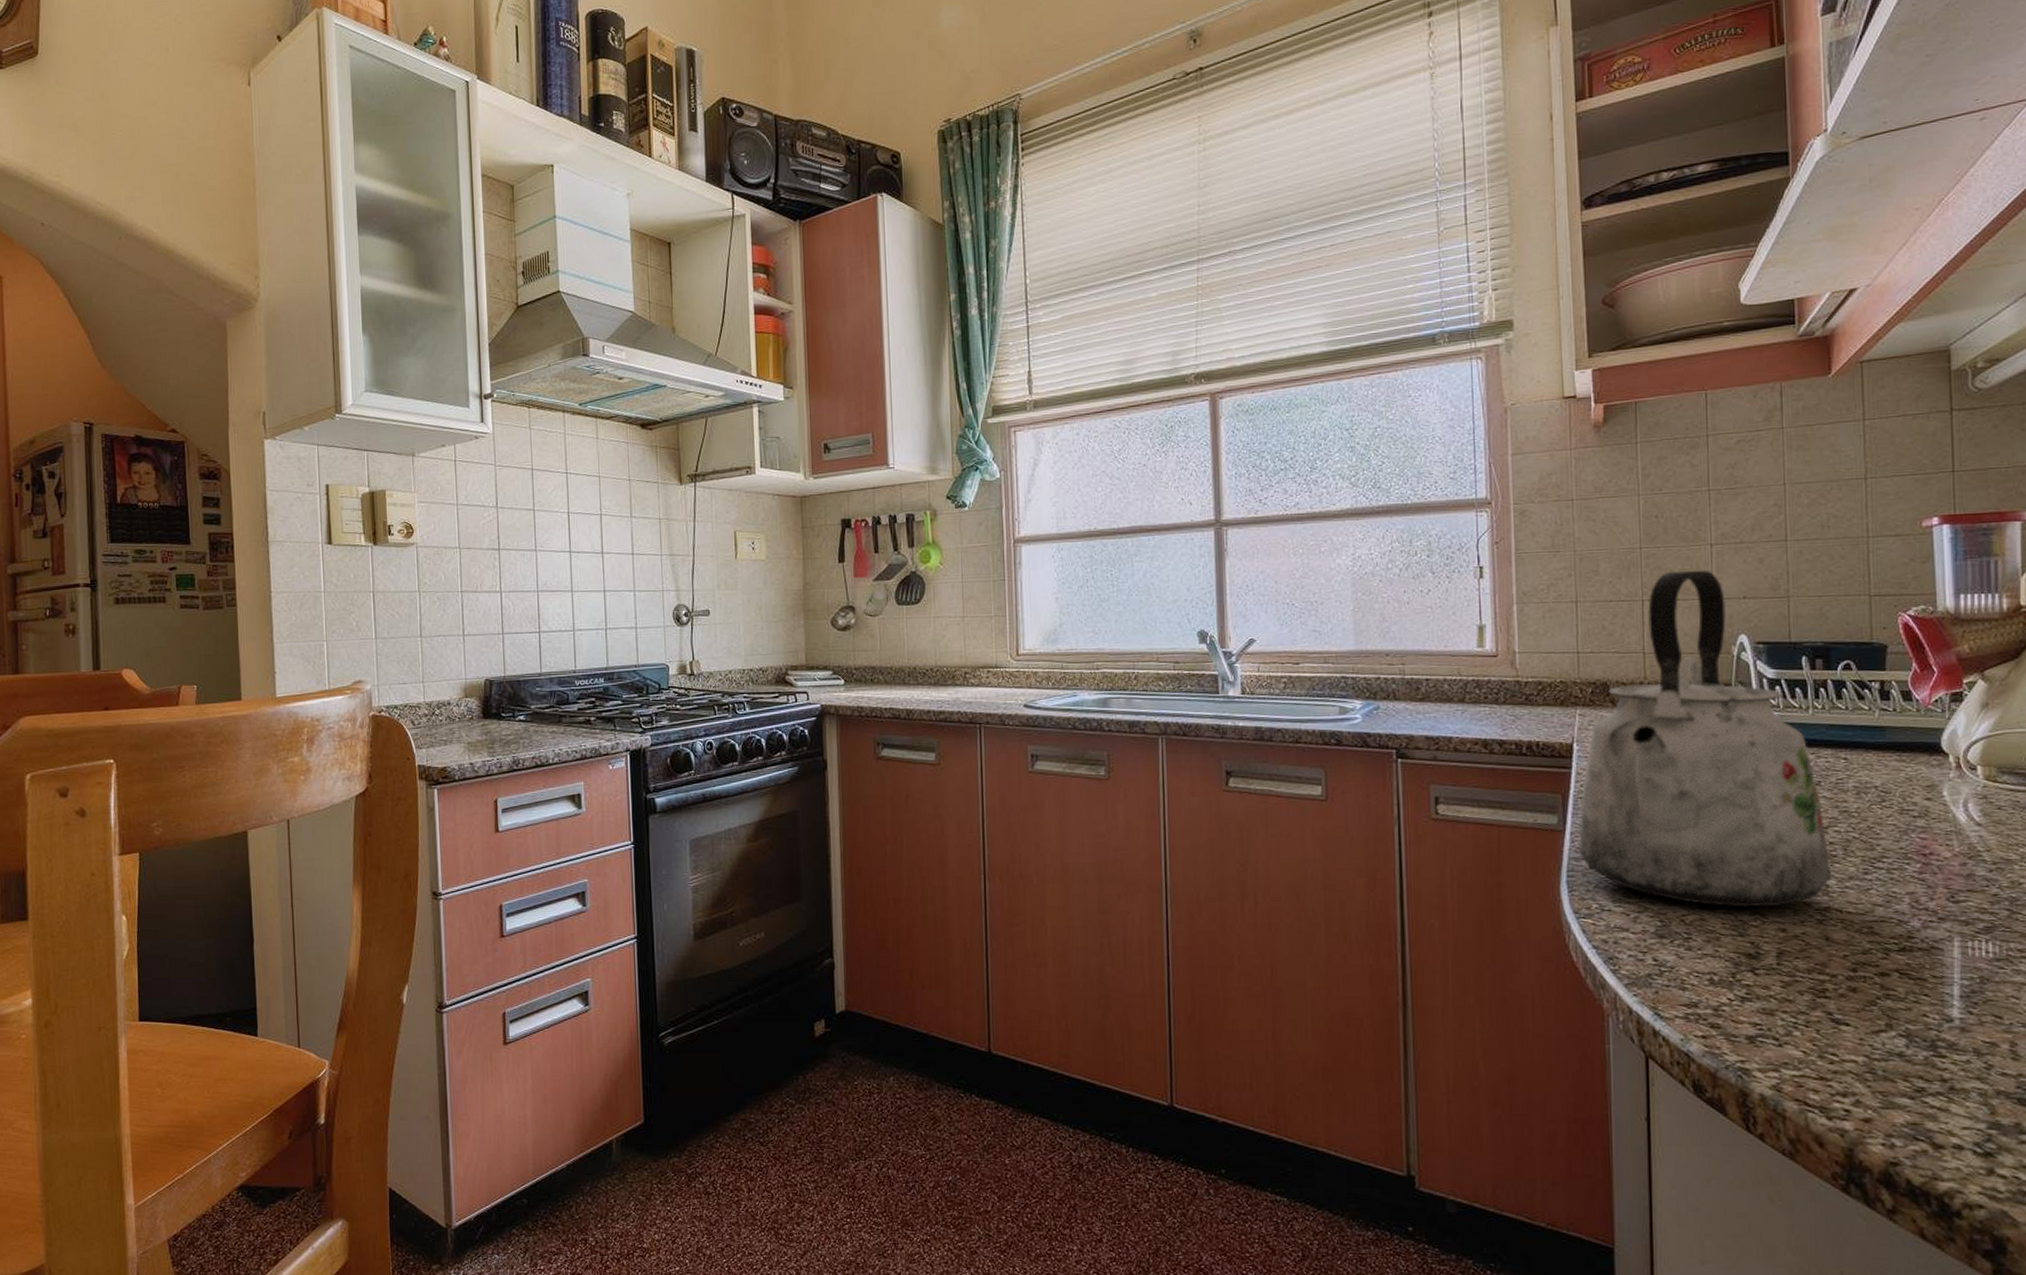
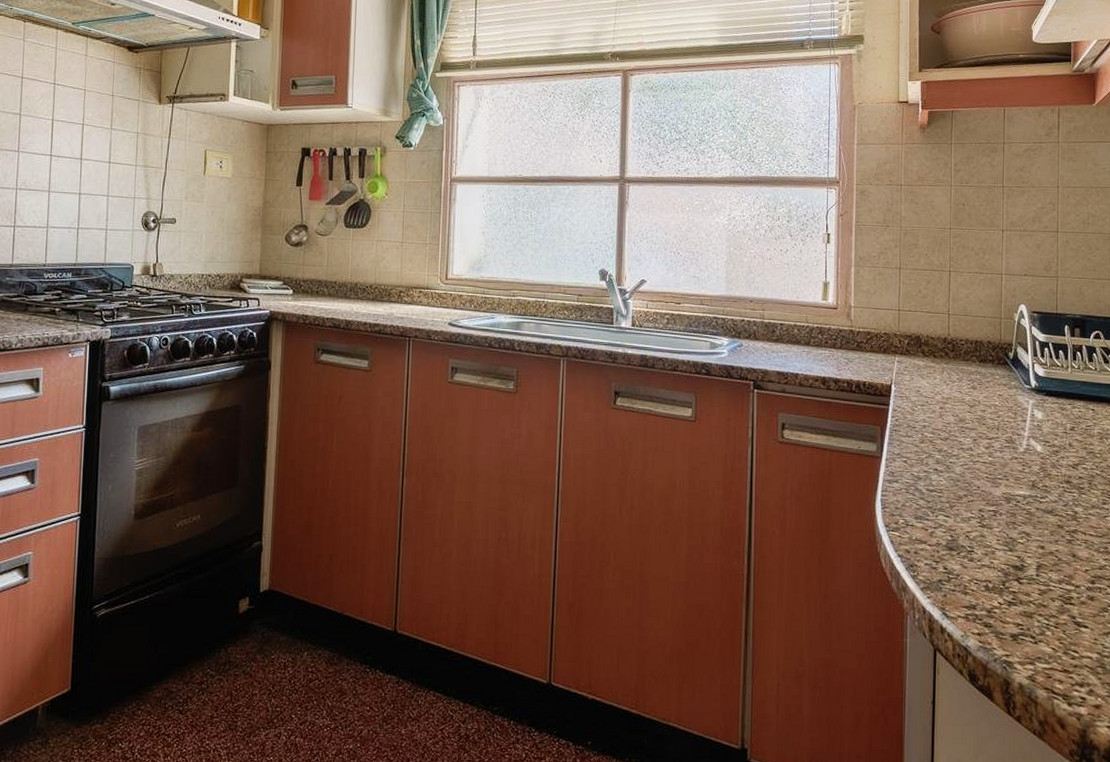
kettle: present [1579,570,1831,907] -> none [892,249,1079,527]

